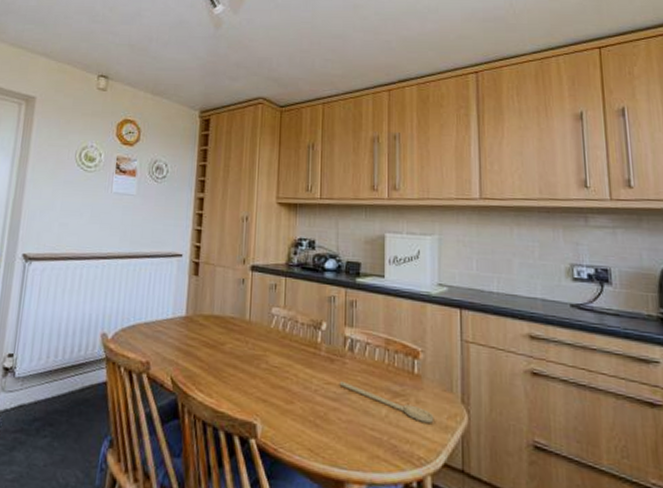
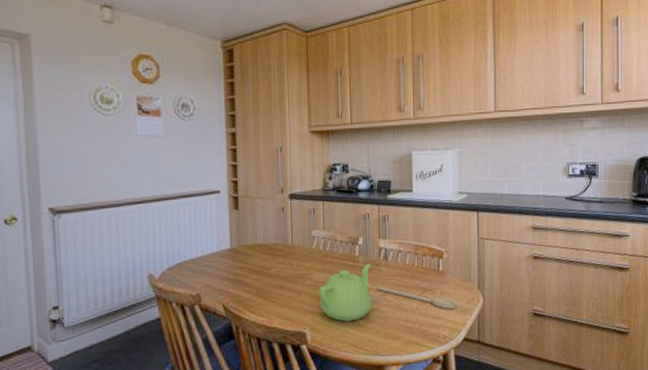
teapot: none [273,352,335,419] -> present [319,263,373,322]

